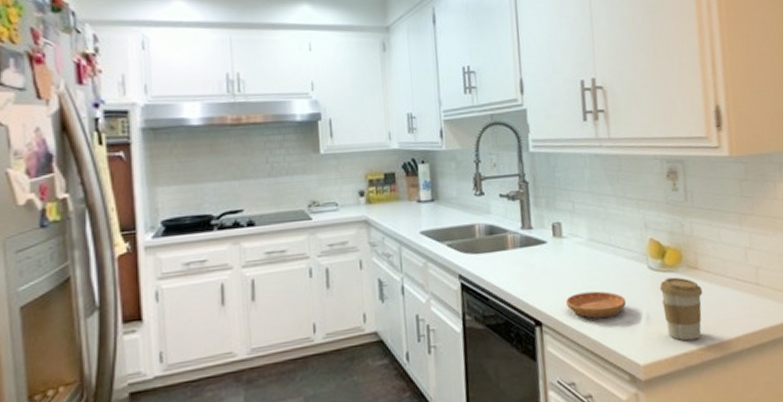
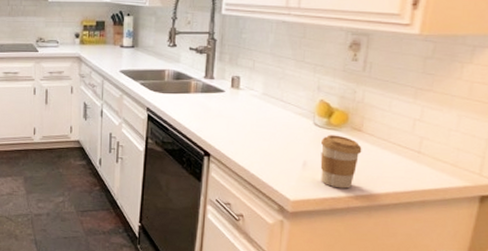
saucer: present [566,291,627,319] -> none [234,136,288,158]

